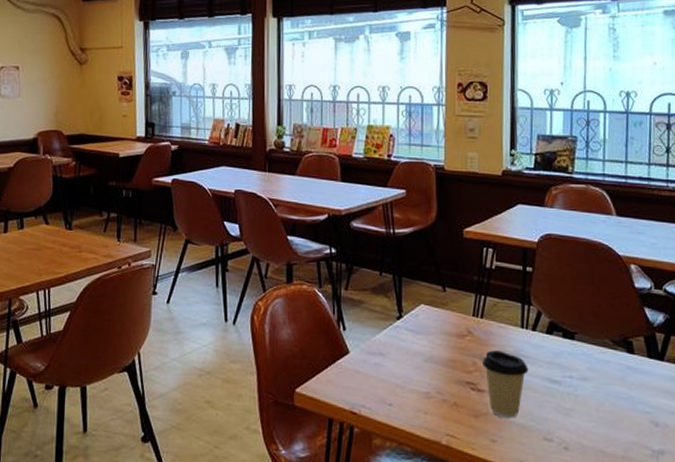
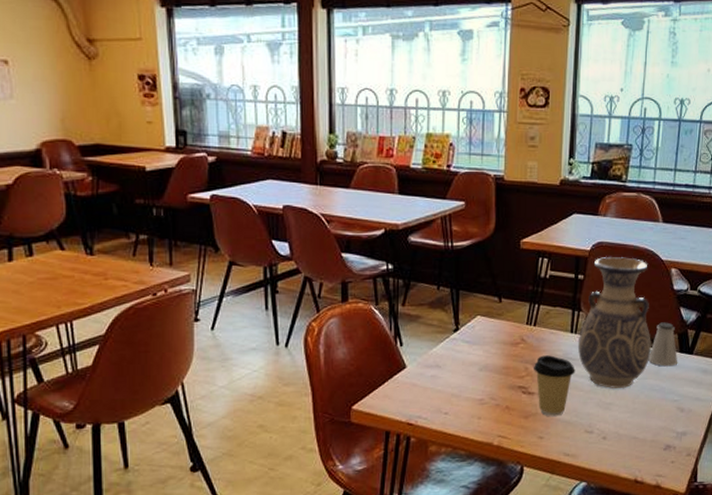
vase: none [529,250,614,394] -> present [577,257,651,389]
saltshaker: none [611,322,646,373] -> present [648,322,677,367]

